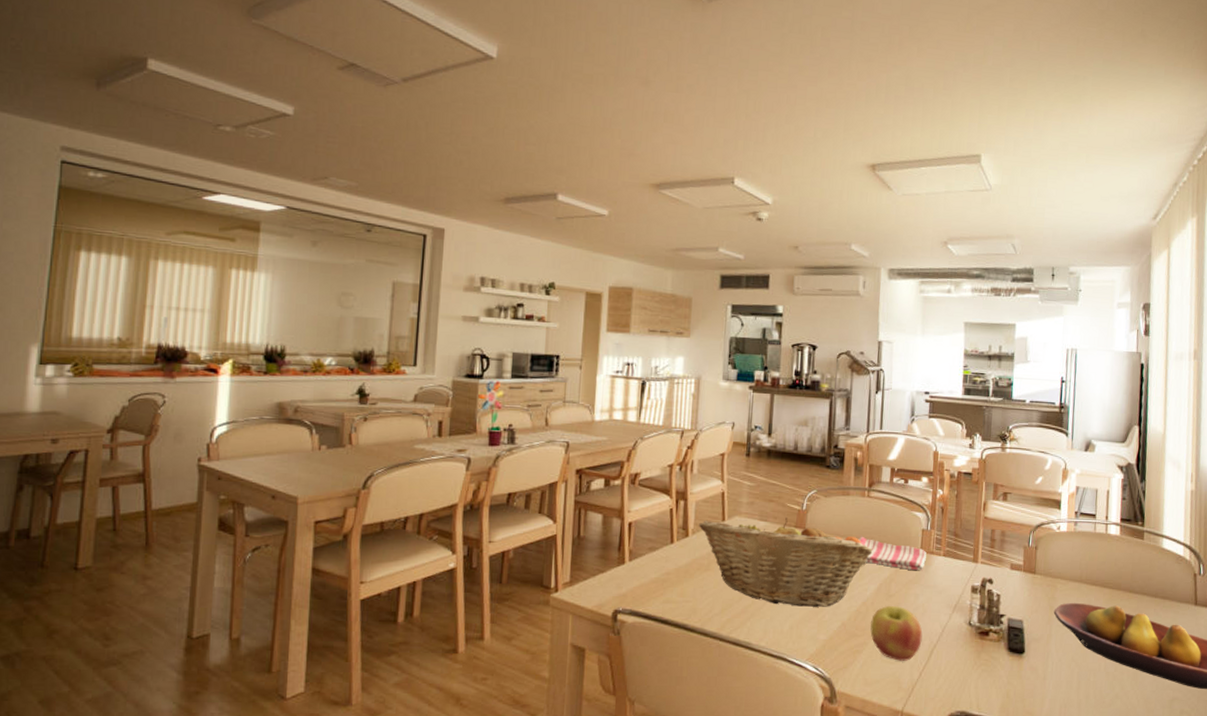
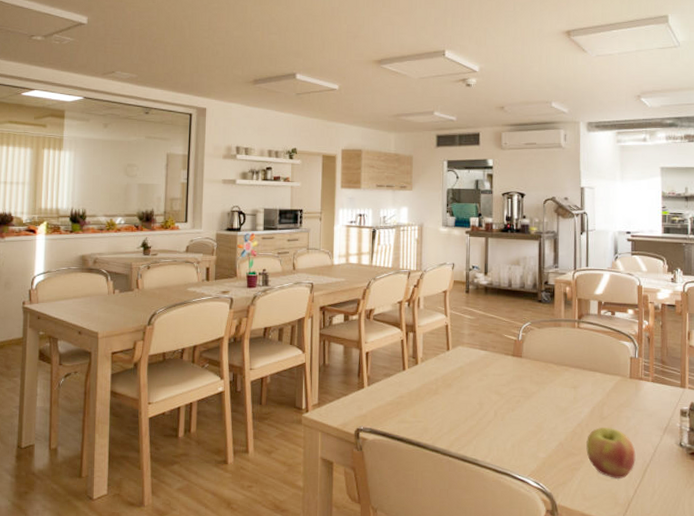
fruit basket: present [699,517,873,607] -> none [427,347,585,428]
dish towel: present [858,536,926,570] -> none [571,363,636,395]

